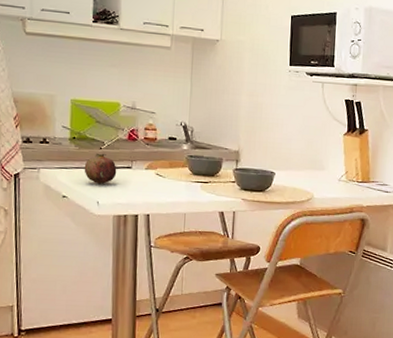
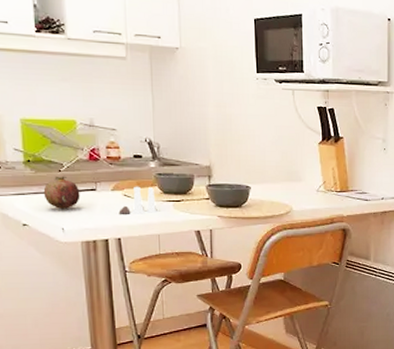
salt and pepper shaker set: none [150,166,186,194] -> present [118,186,158,216]

